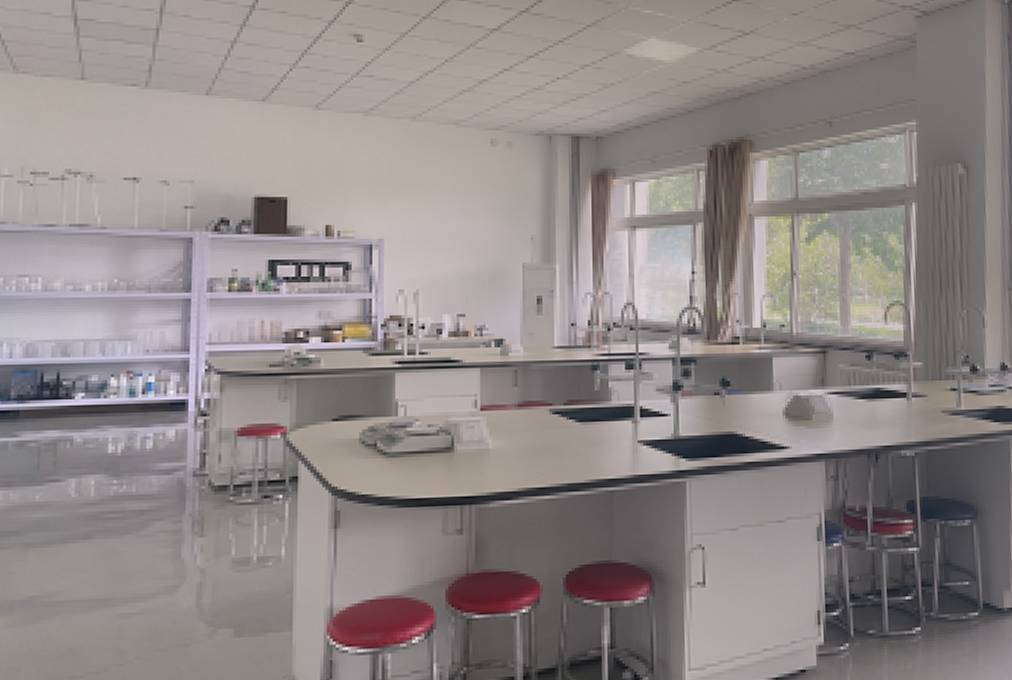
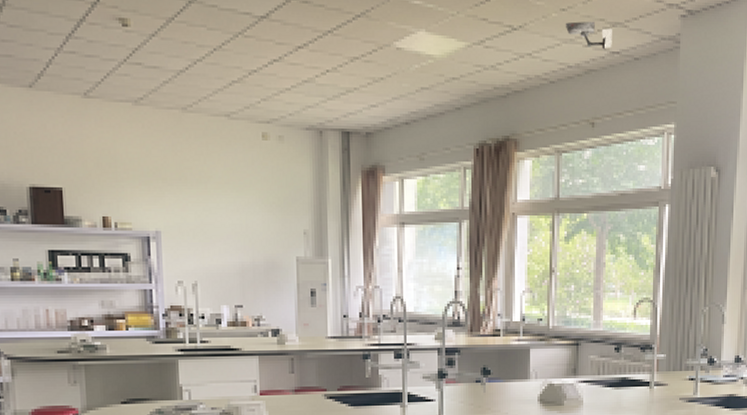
security camera: none [797,24,846,52] -> present [565,21,612,51]

